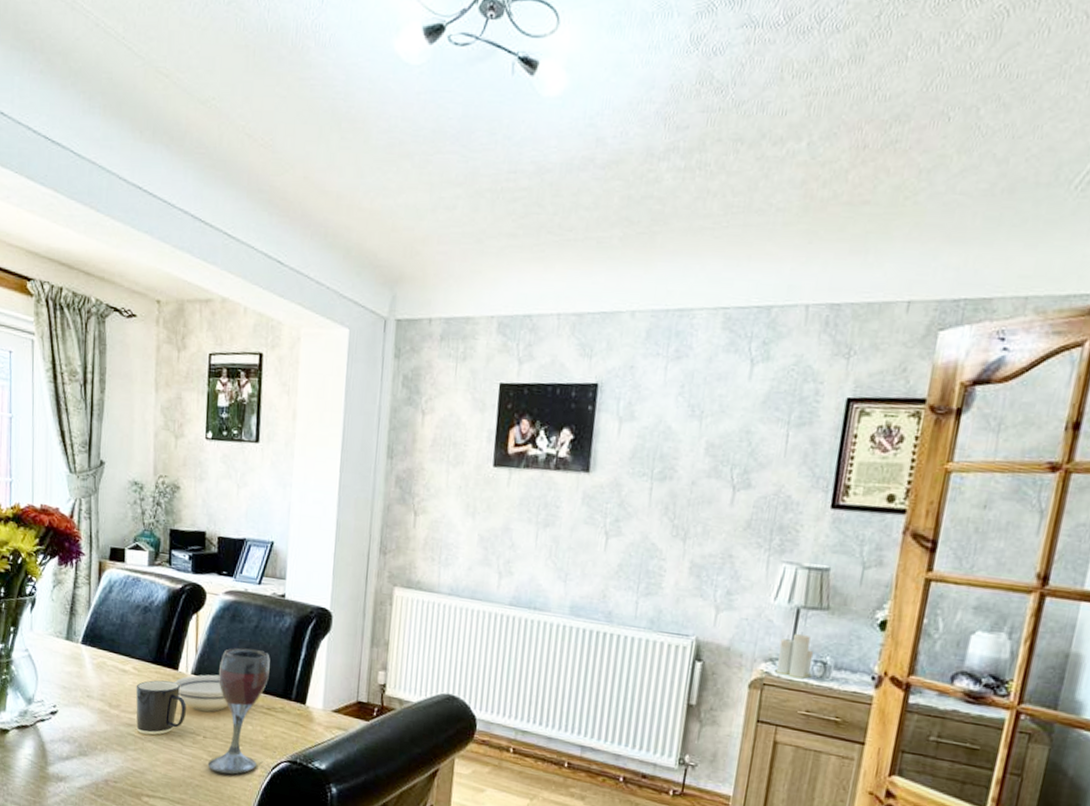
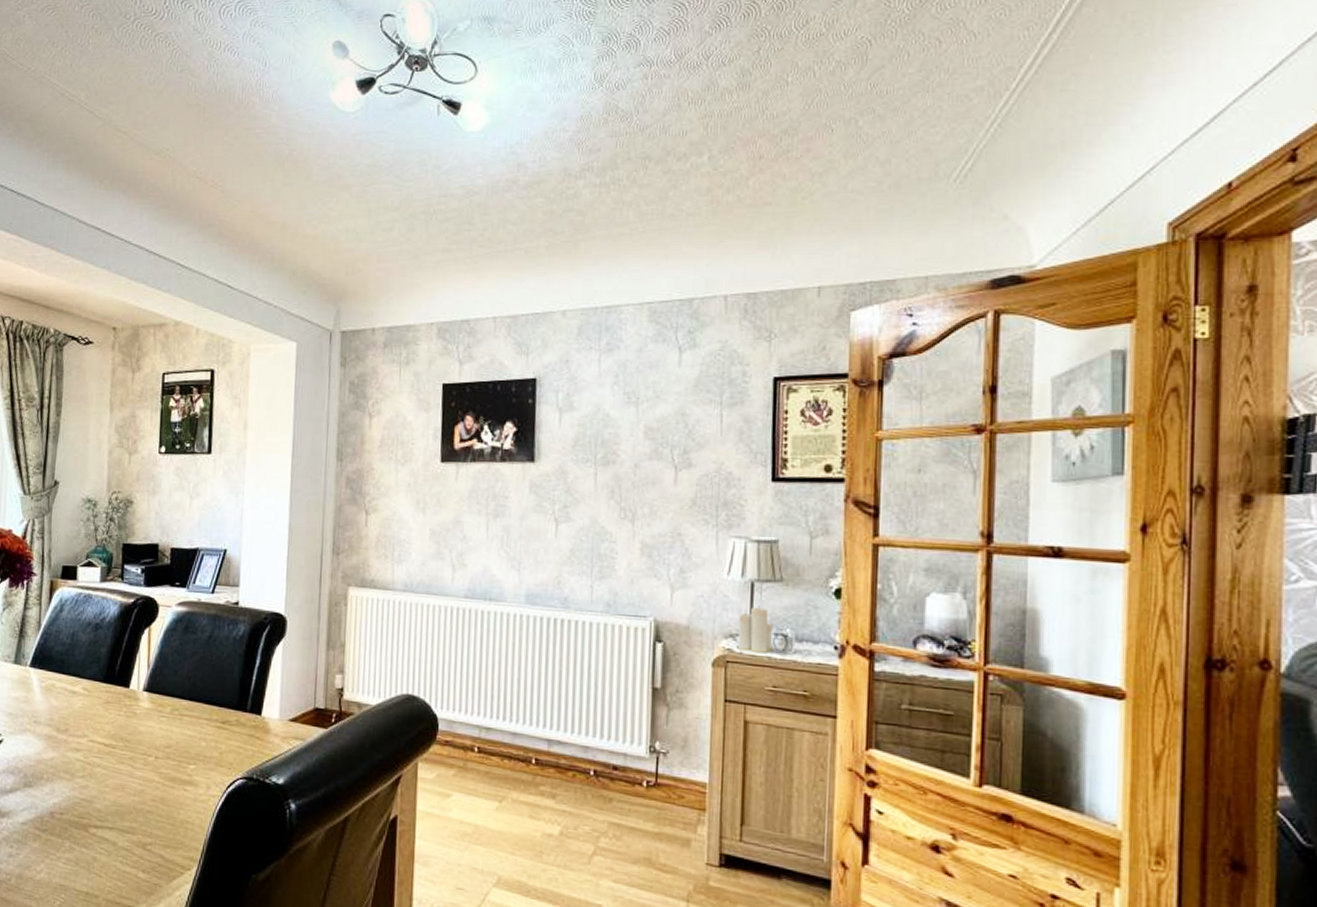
mug: present [135,680,187,736] -> none [84,699,138,760]
bowl: present [174,674,229,712] -> none [125,689,182,730]
cup: present [207,647,270,774] -> none [159,660,224,797]

